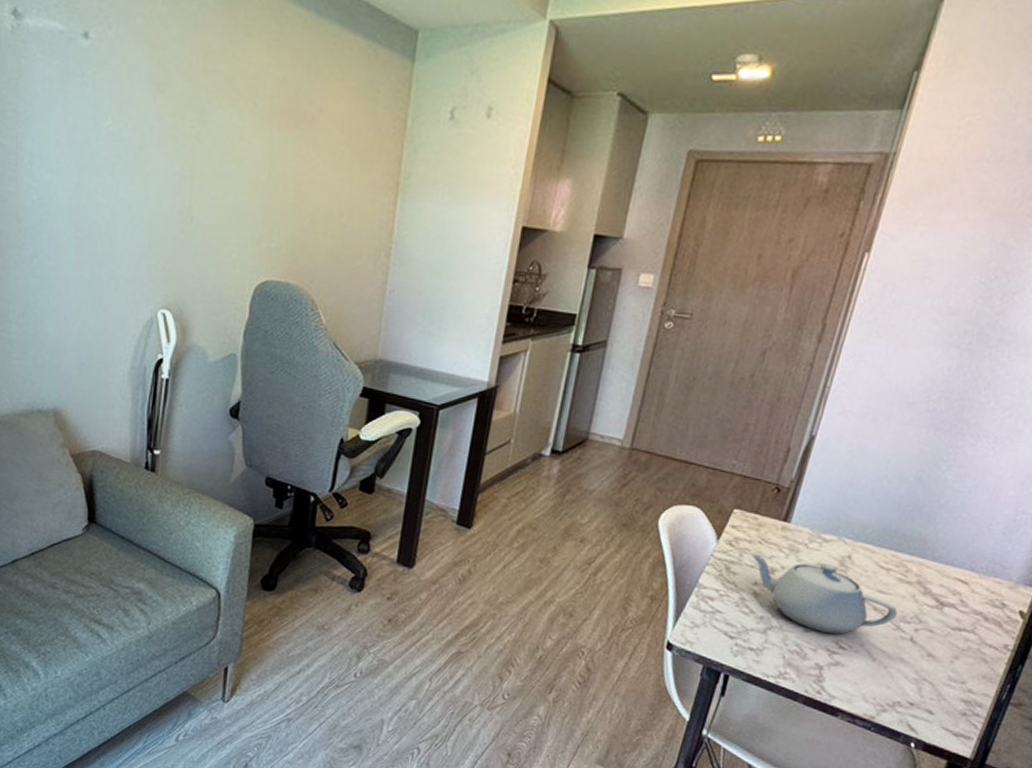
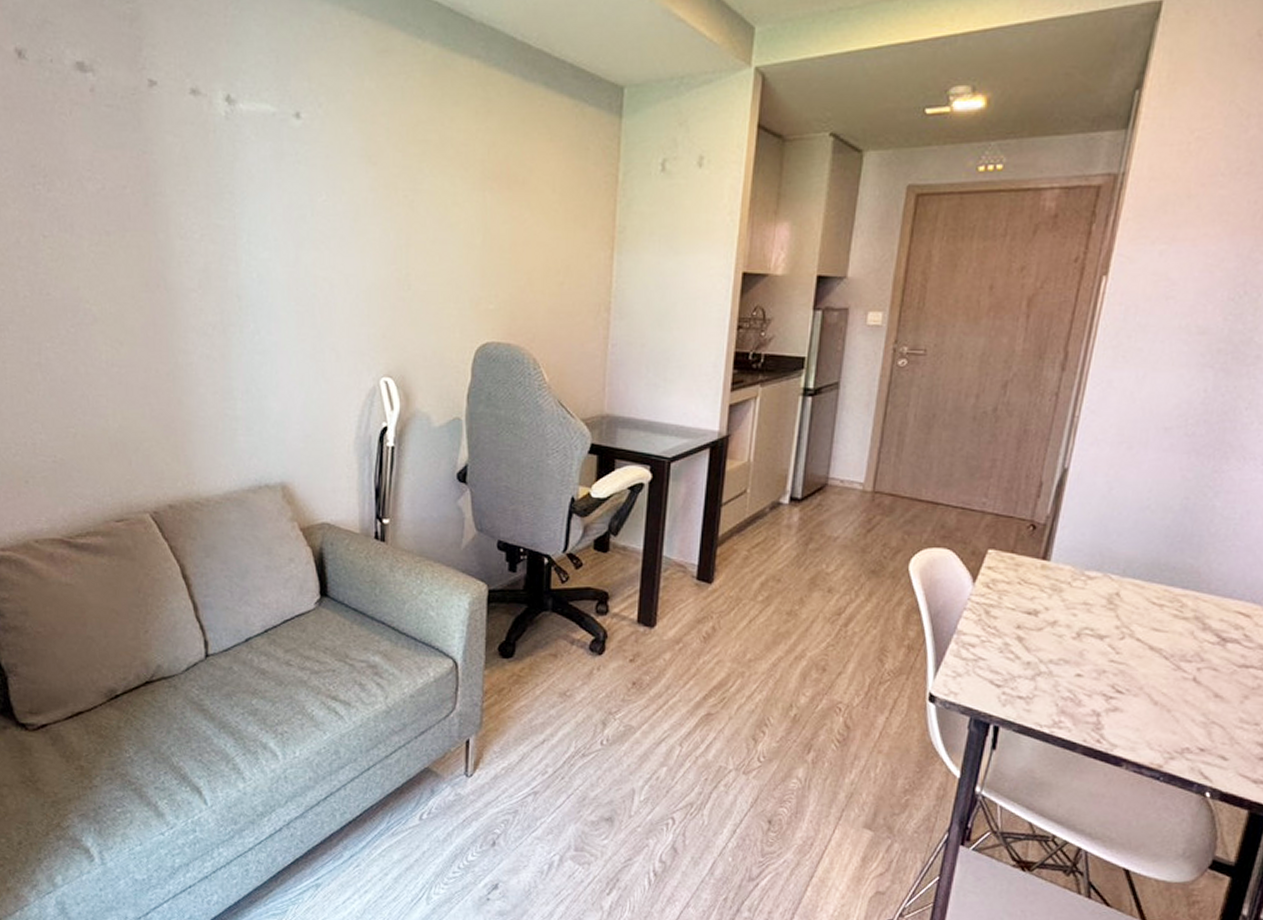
teapot: present [749,552,898,635] -> none [1009,594,1176,678]

